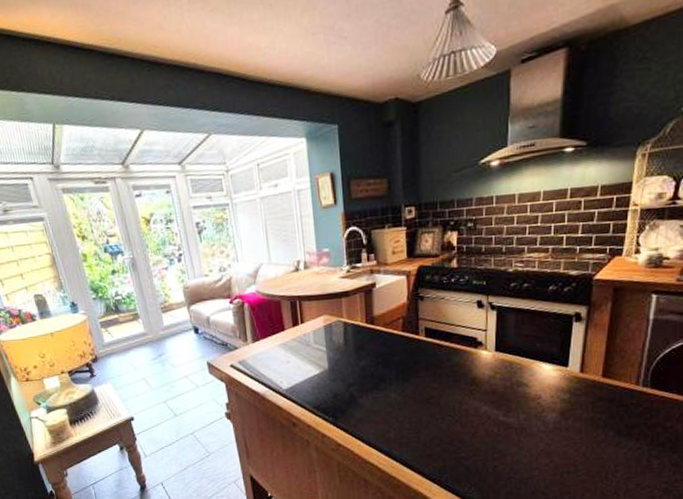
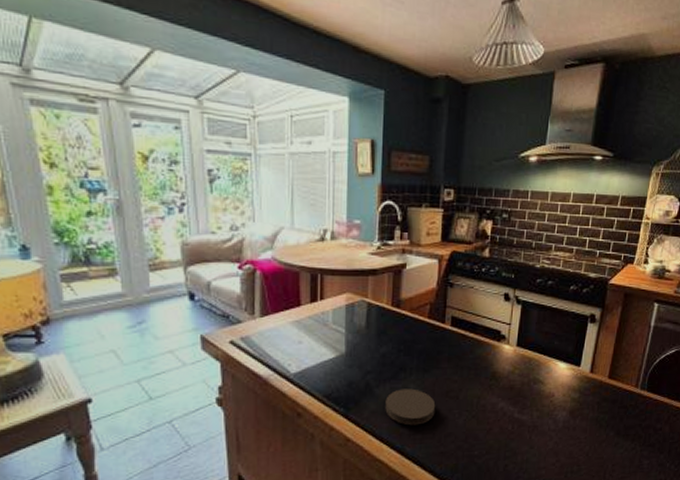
coaster: none [369,397,418,431] -> present [385,388,436,426]

